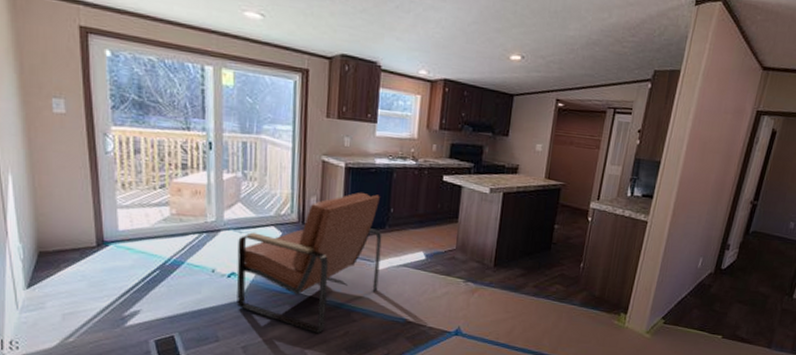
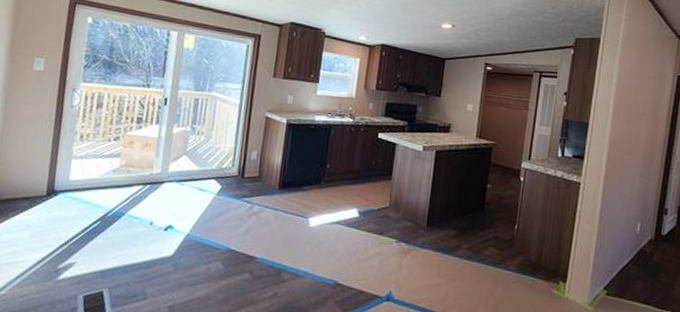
armchair: present [236,192,382,333] -> none [169,147,317,293]

